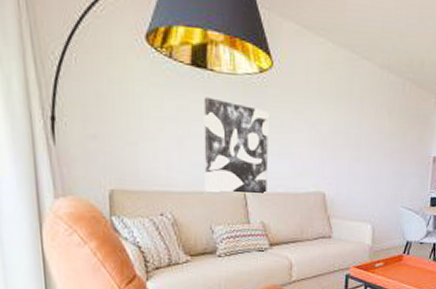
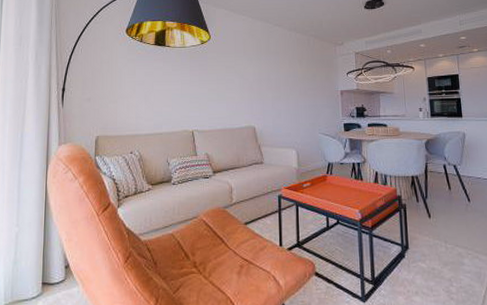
wall art: present [204,97,269,193] -> none [163,65,209,132]

